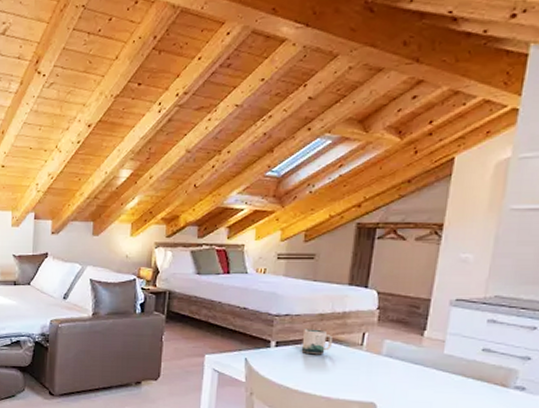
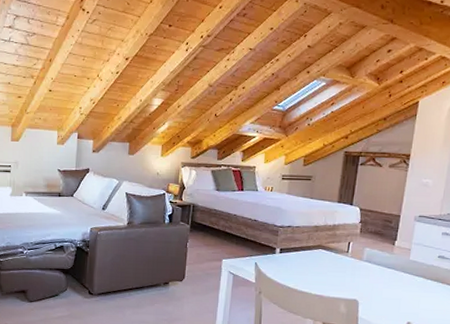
mug: present [301,329,332,355] -> none [300,238,325,260]

